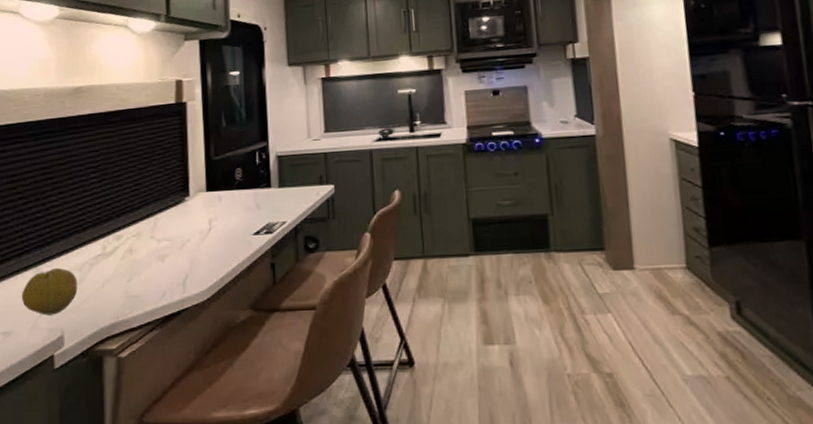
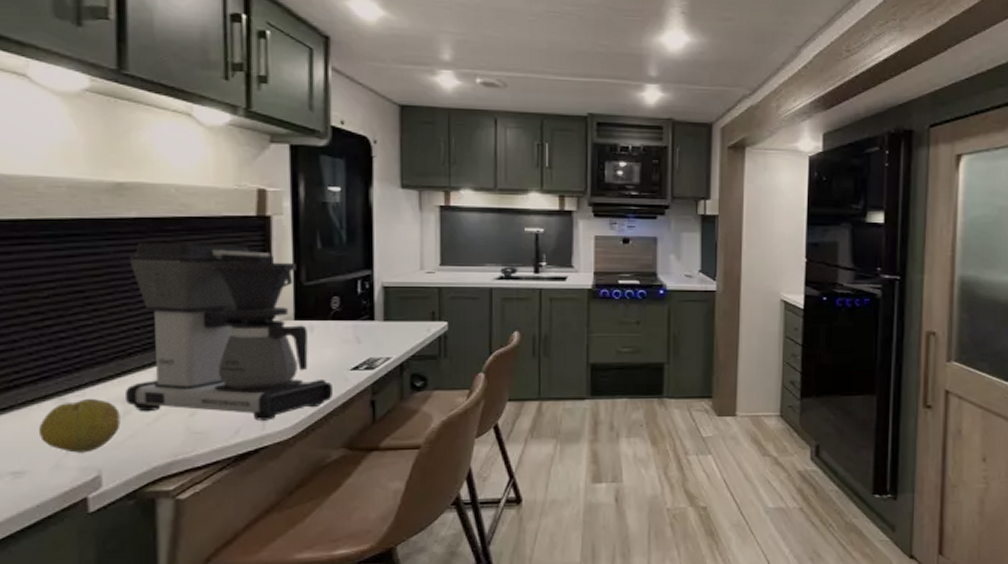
coffee maker: none [80,130,239,285] -> present [124,242,332,421]

